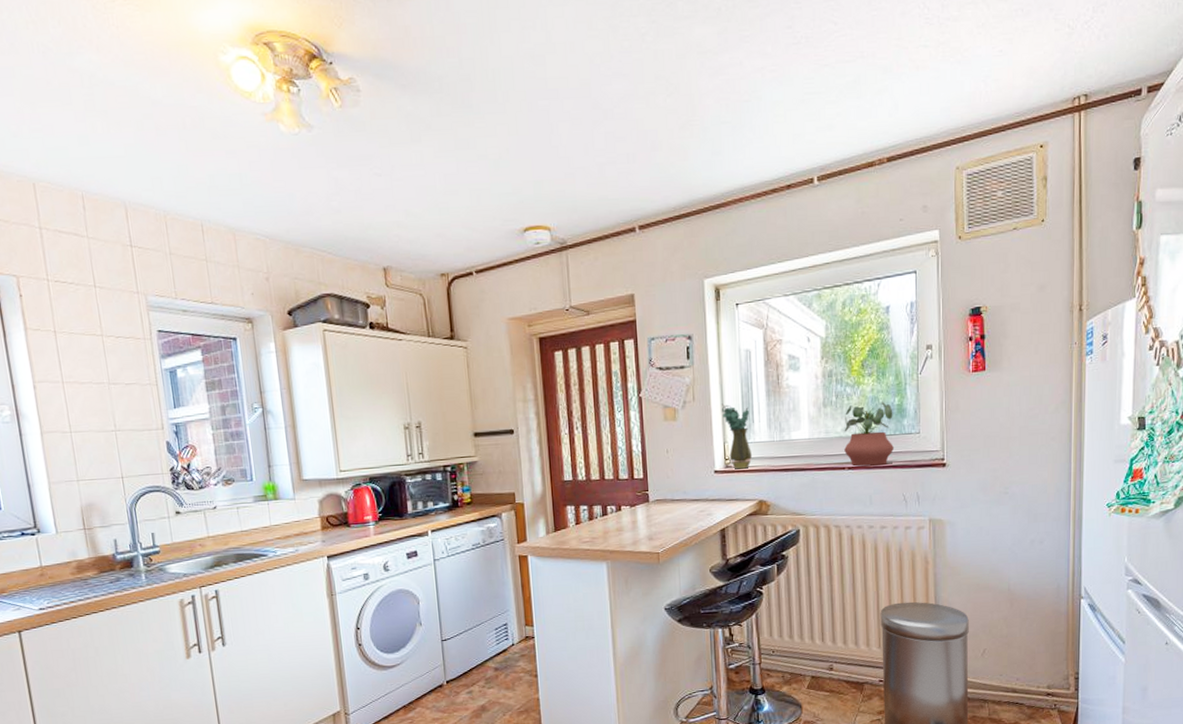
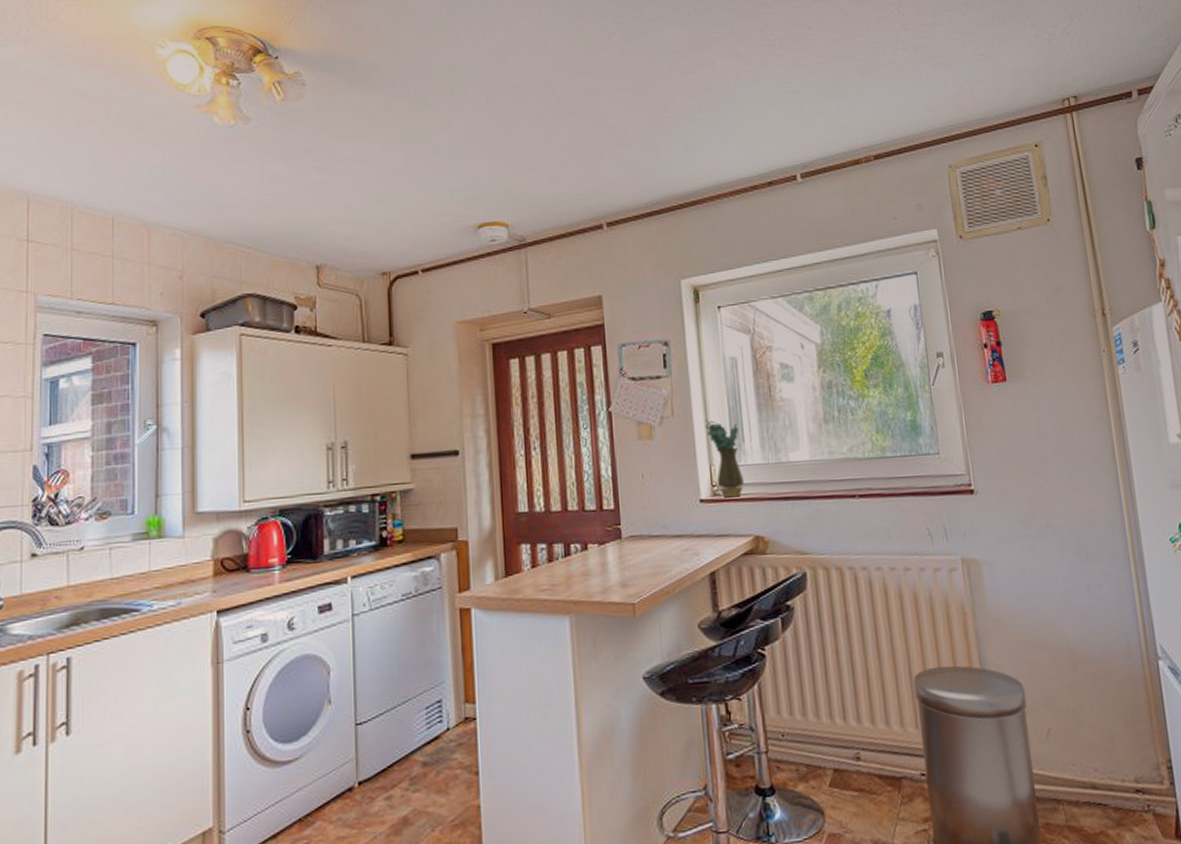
potted plant: present [844,401,895,467] -> none [850,416,912,495]

